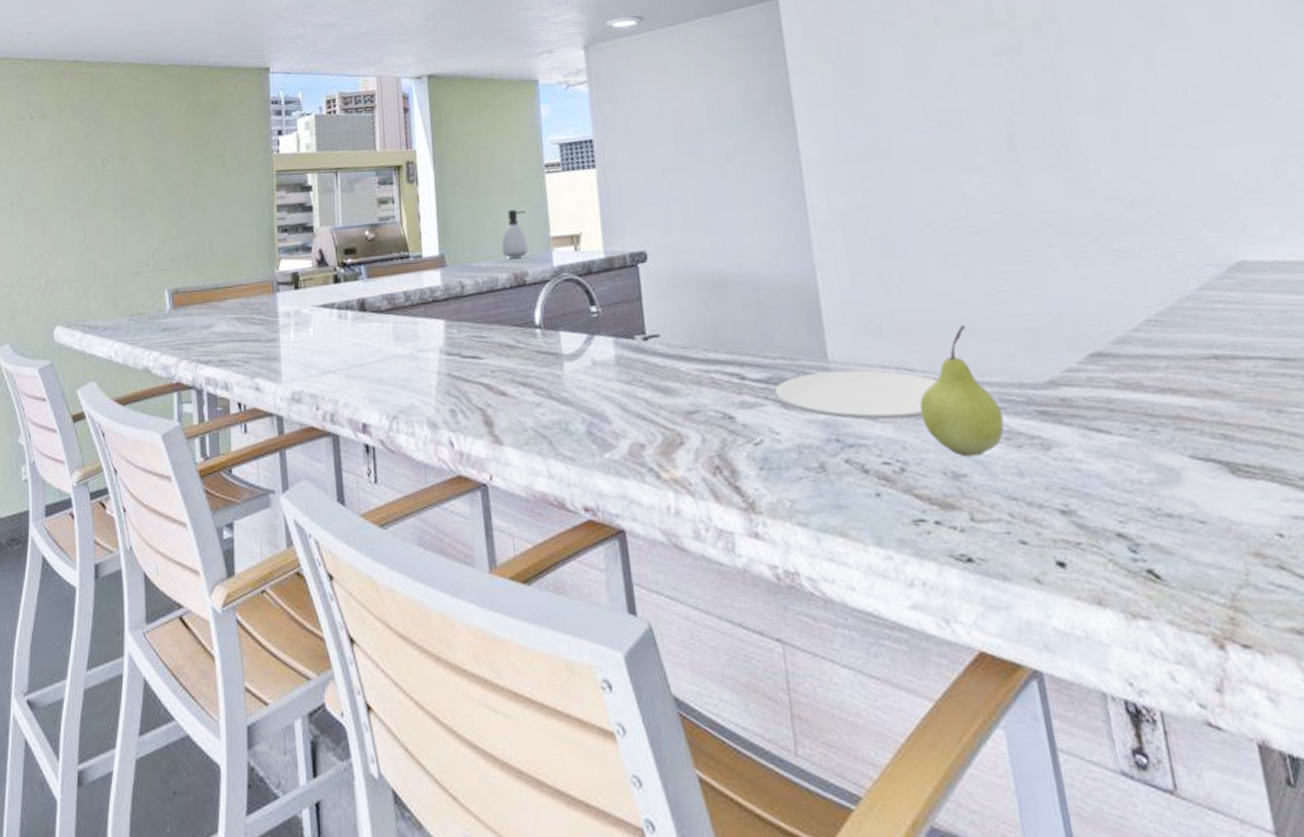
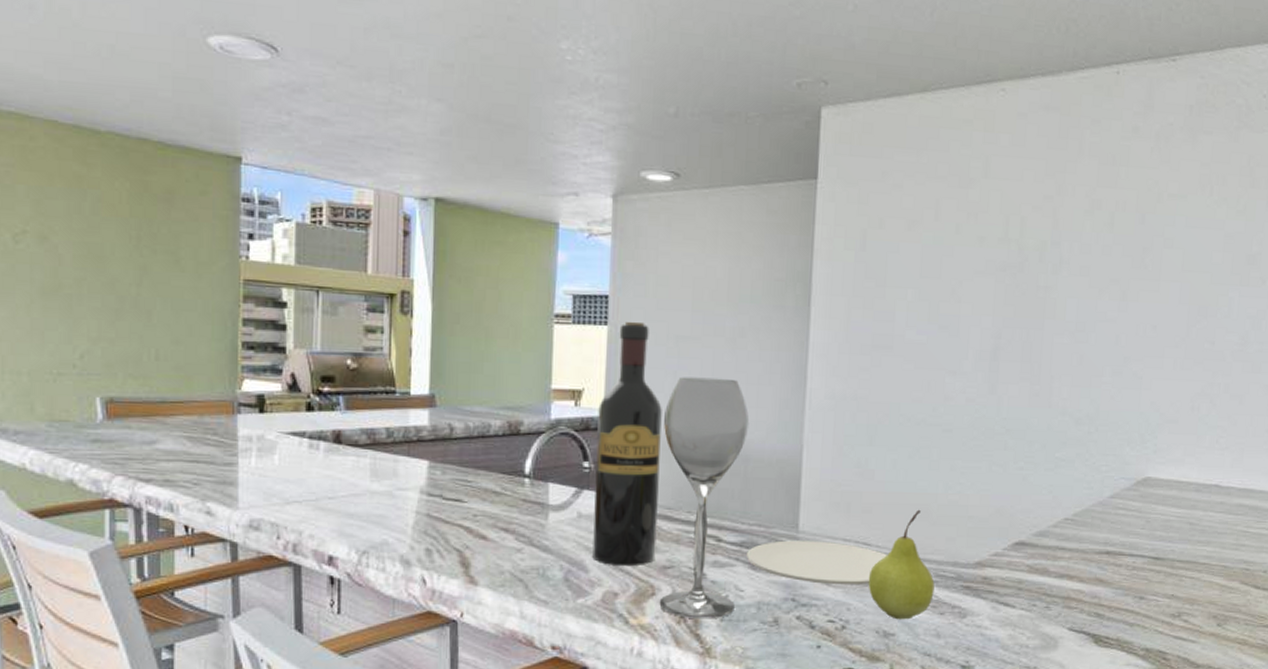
soap dispenser: present [501,209,528,259] -> none [498,356,529,407]
wine bottle: none [598,161,678,414] -> present [592,322,663,565]
wineglass: none [664,206,773,469] -> present [659,377,750,620]

